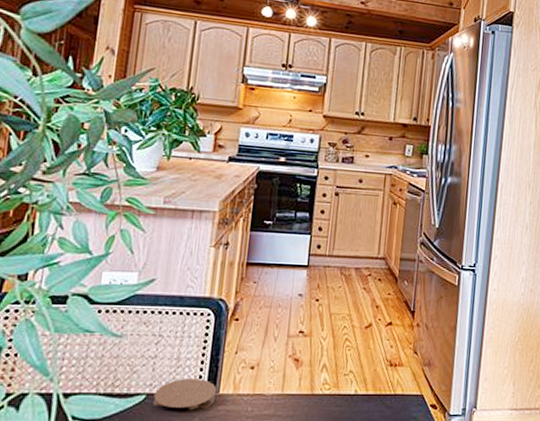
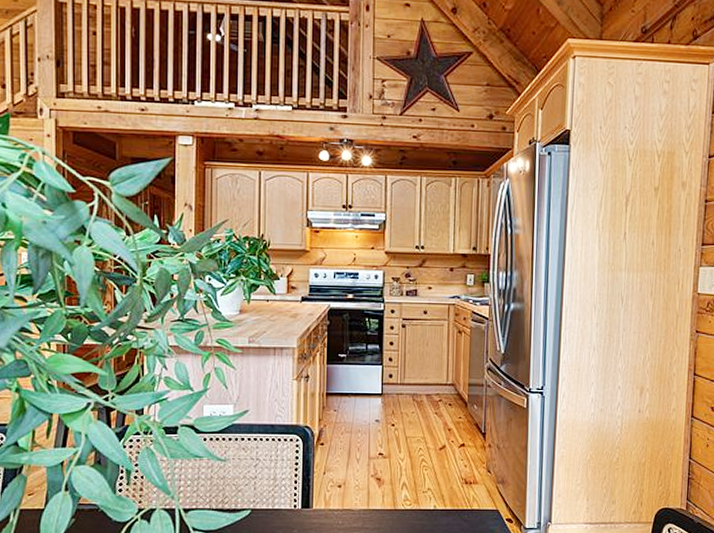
coaster: present [153,379,217,411] -> none [258,496,311,523]

